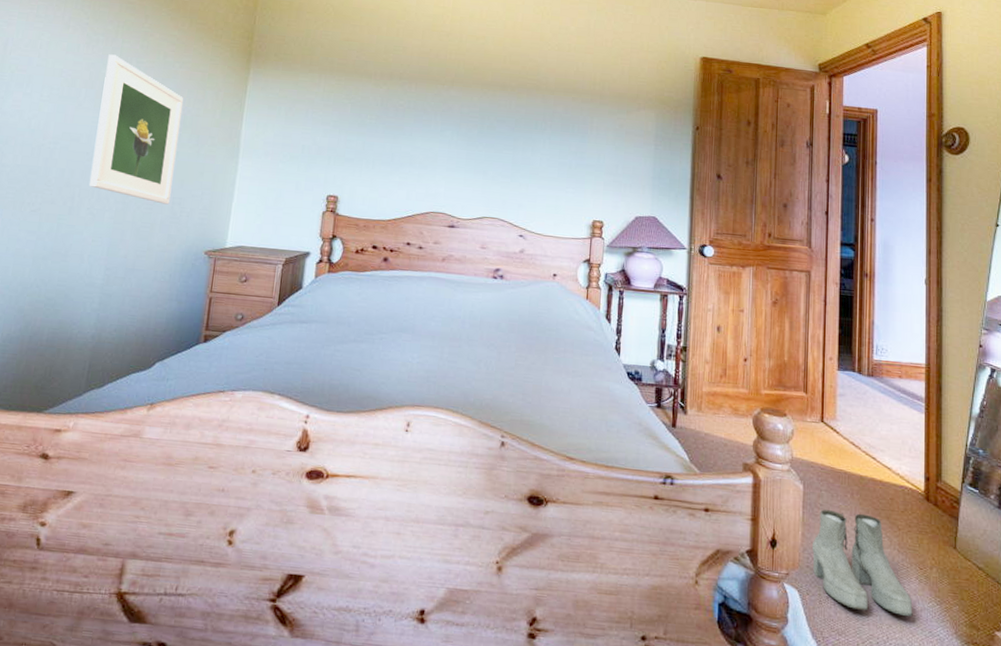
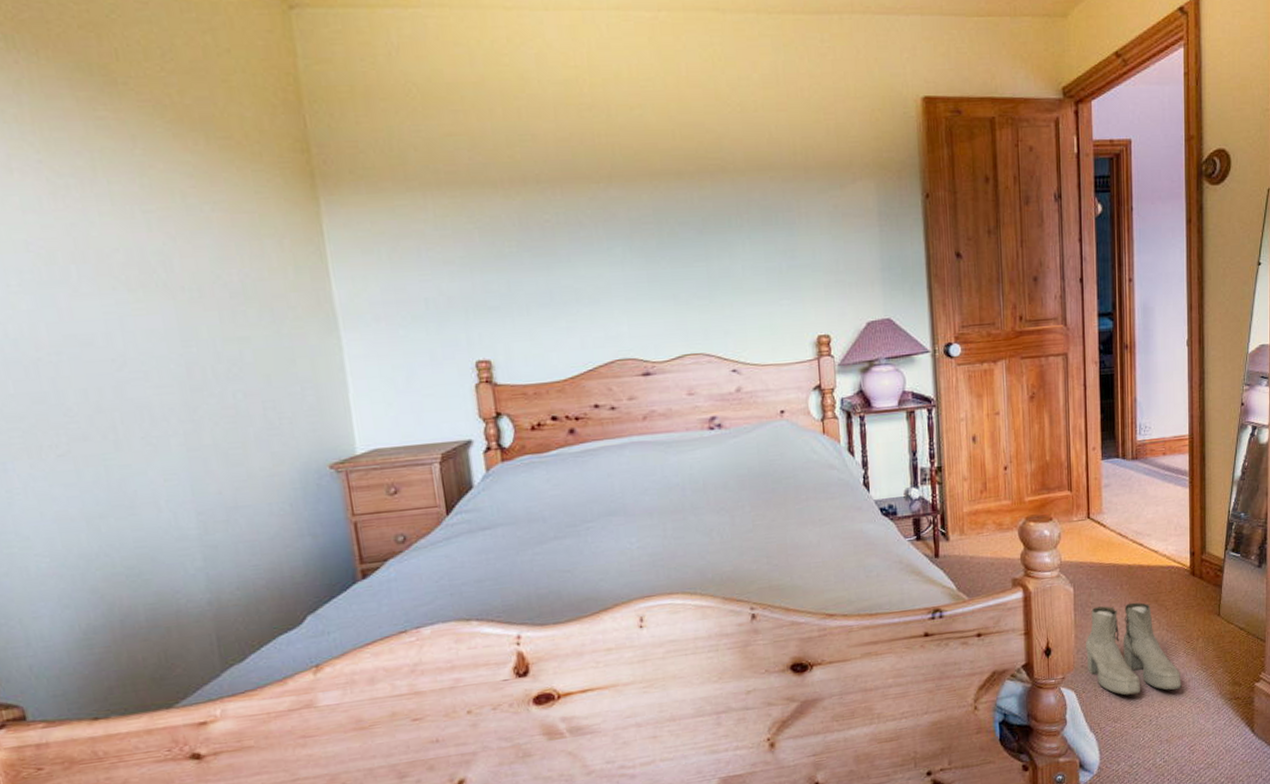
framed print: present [88,54,184,205] -> none [92,205,259,413]

